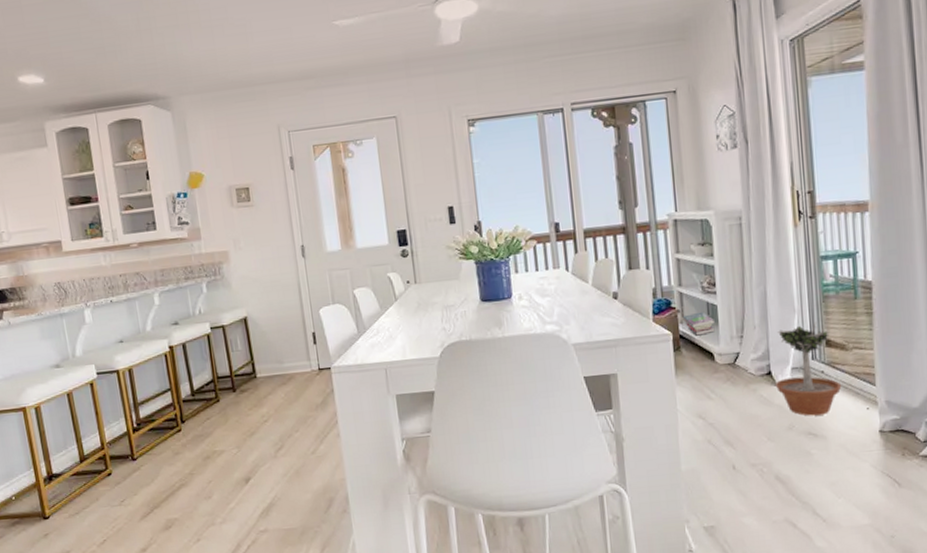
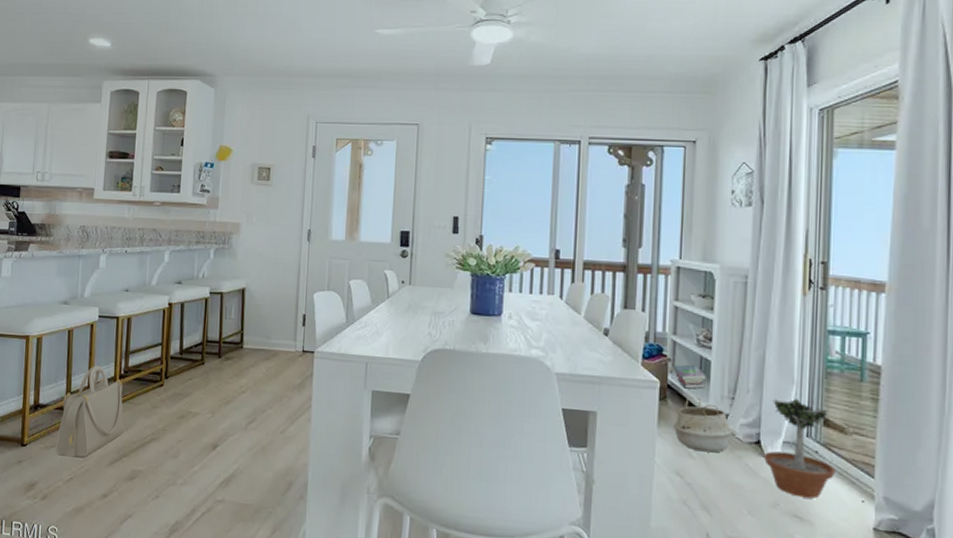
handbag: none [78,423,150,521] -> present [55,365,124,457]
woven basket: none [690,341,745,392] -> present [673,396,732,453]

